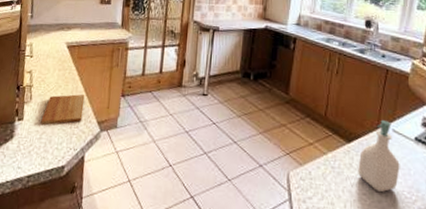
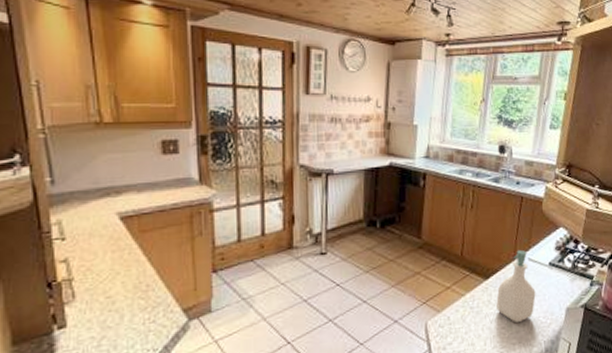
cutting board: present [41,94,85,125] -> none [96,279,159,327]

